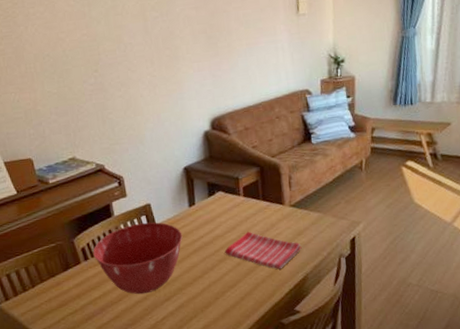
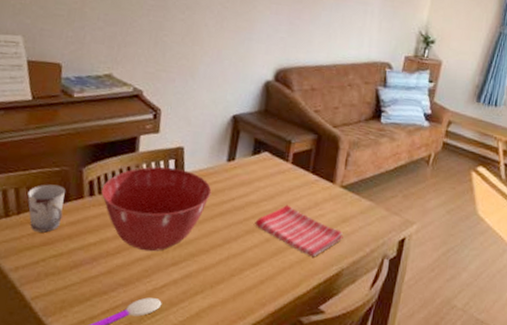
cup: none [35,257,69,298] -> present [27,184,65,233]

